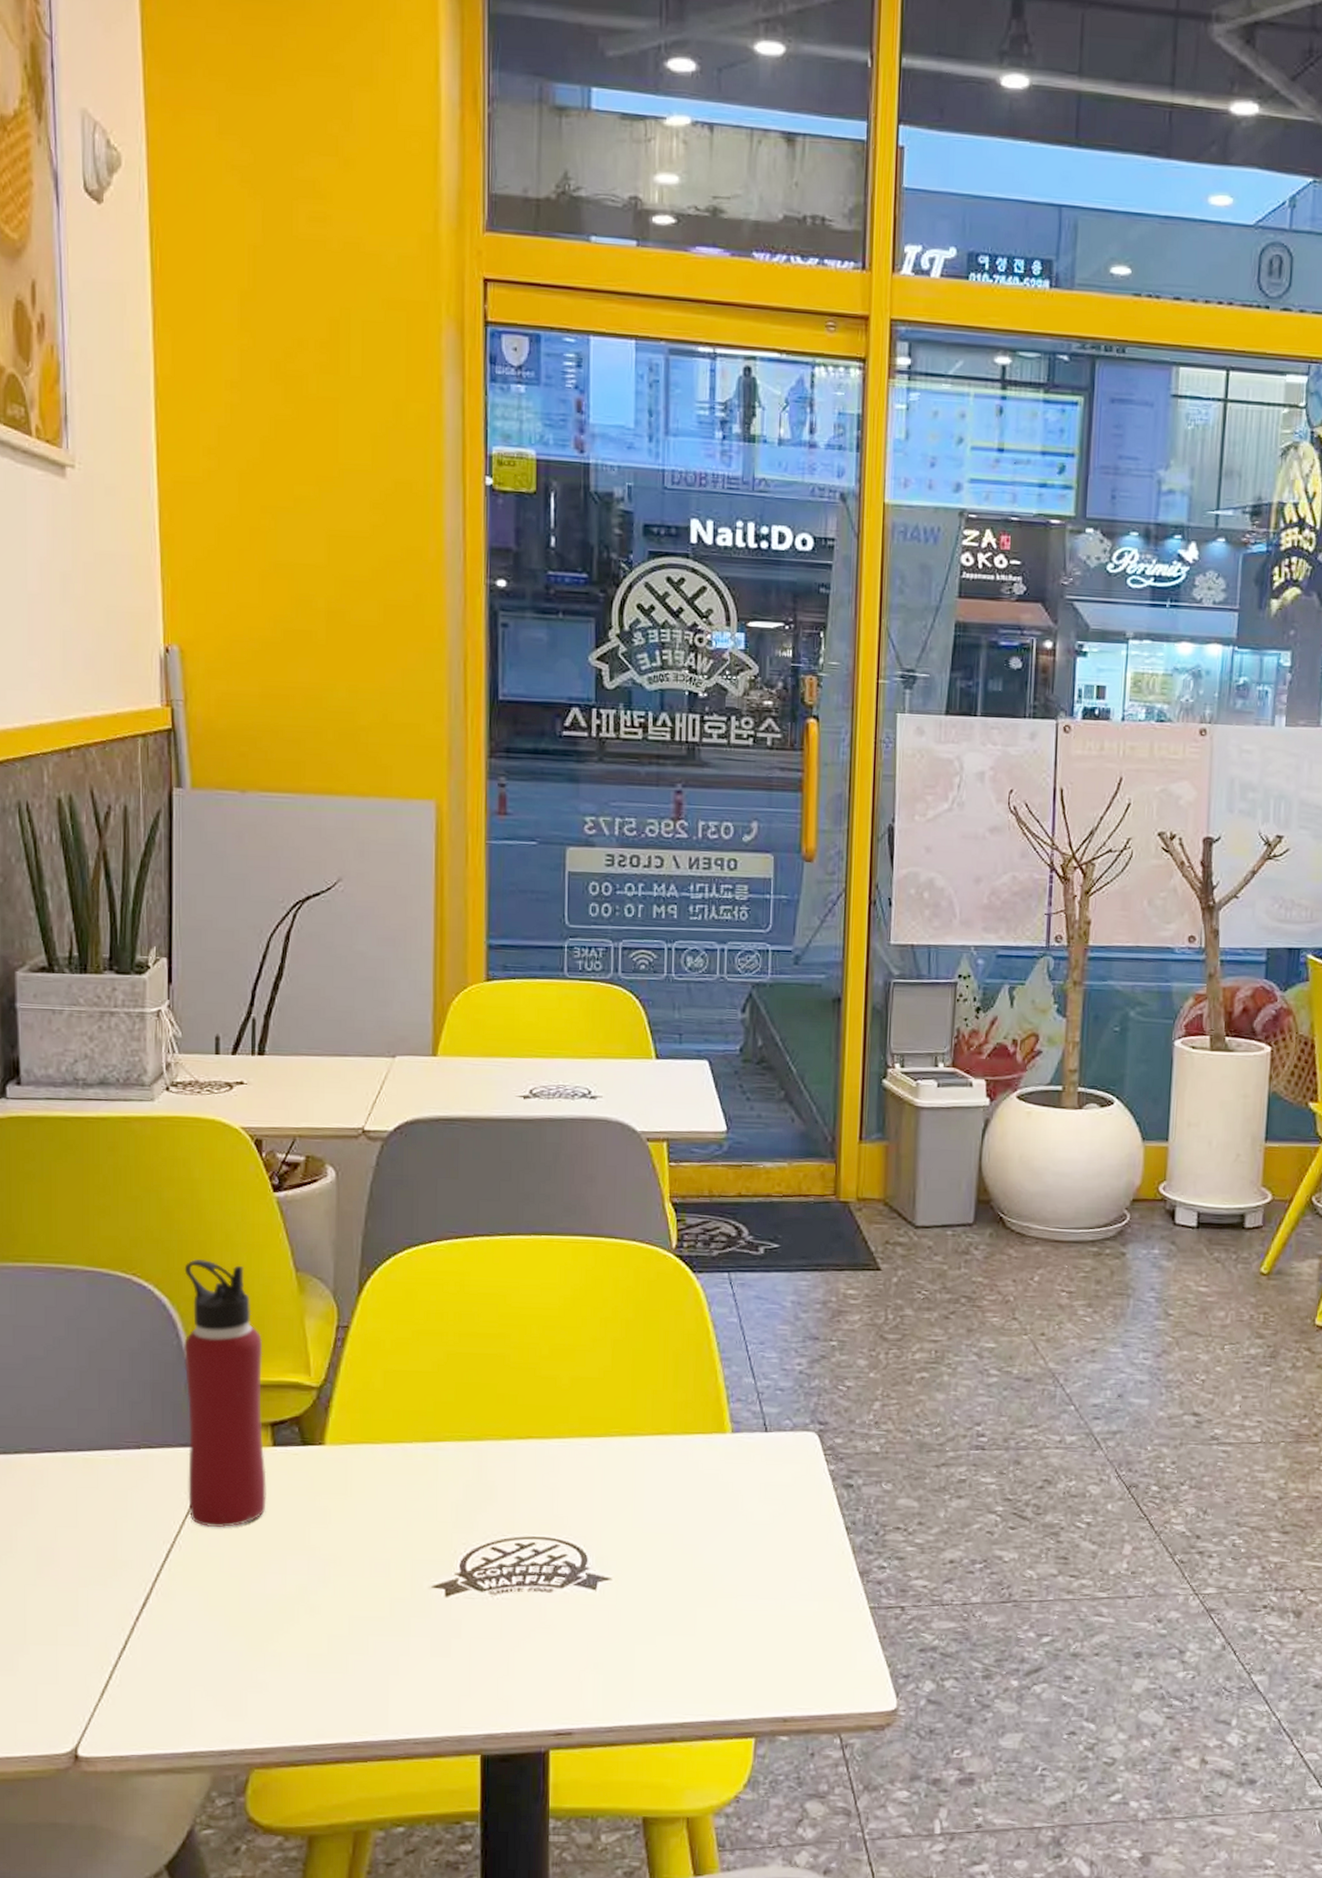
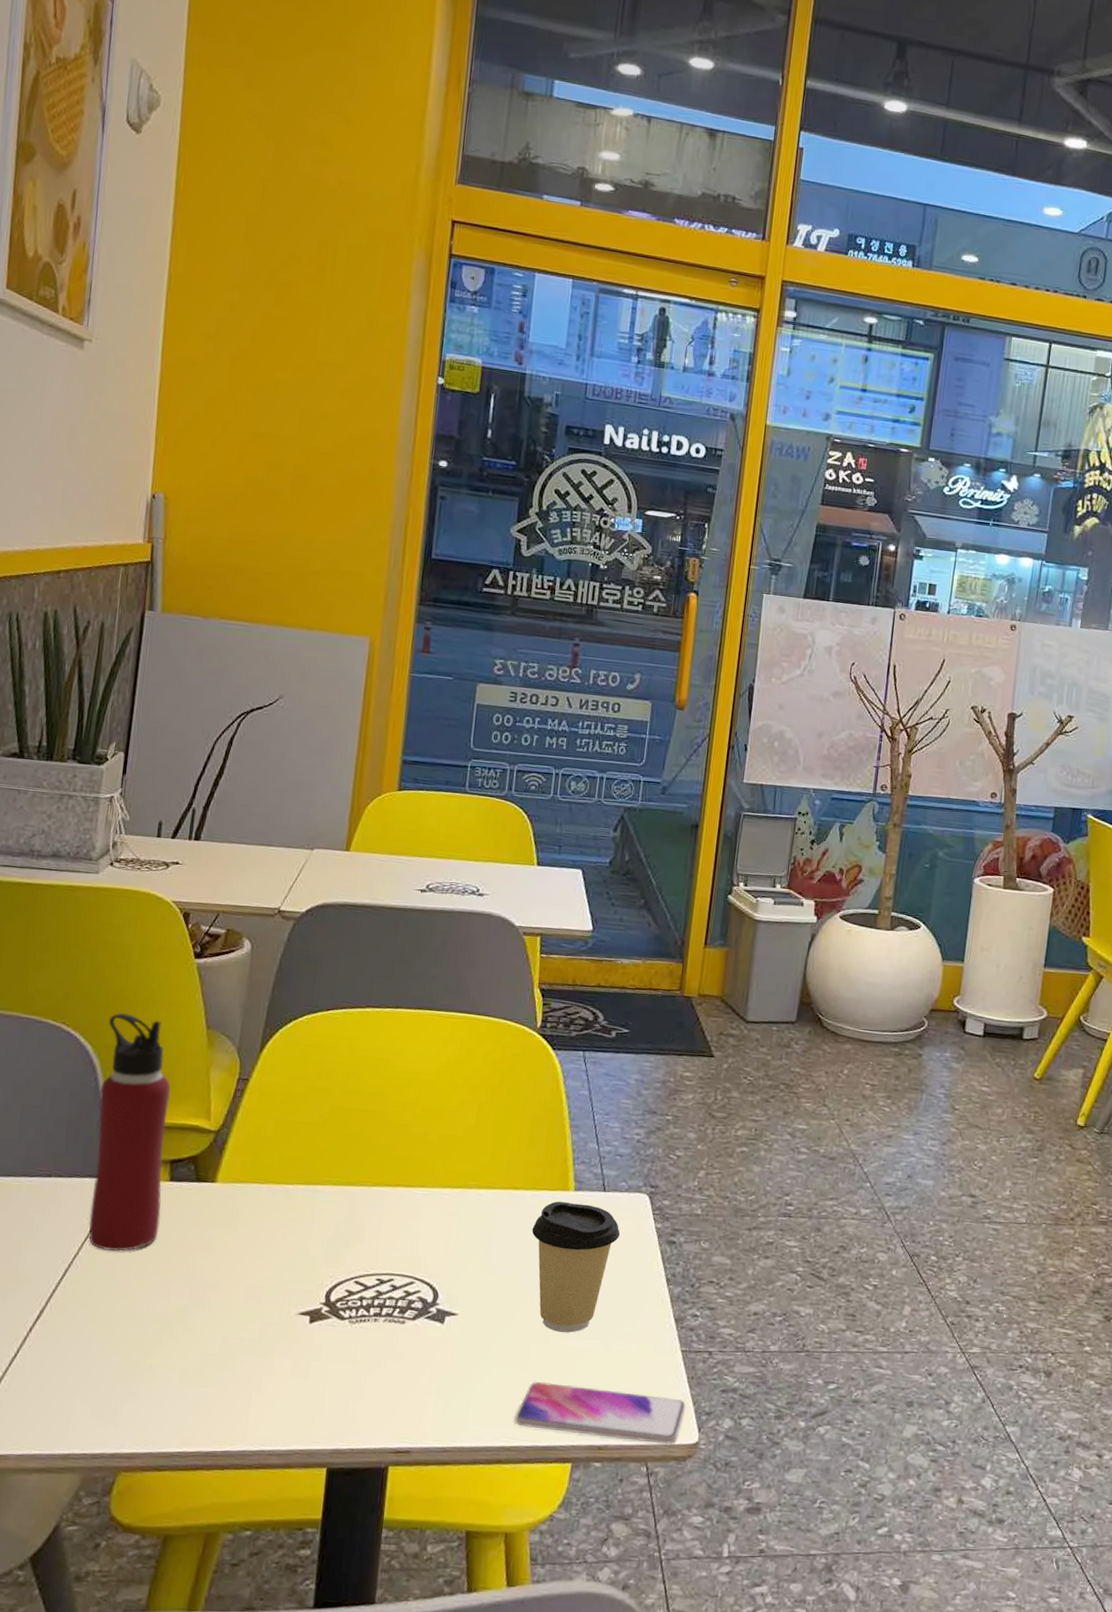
smartphone: none [685,1649,880,1713] -> present [514,1381,686,1445]
coffee cup: none [687,1445,789,1594] -> present [531,1201,621,1333]

